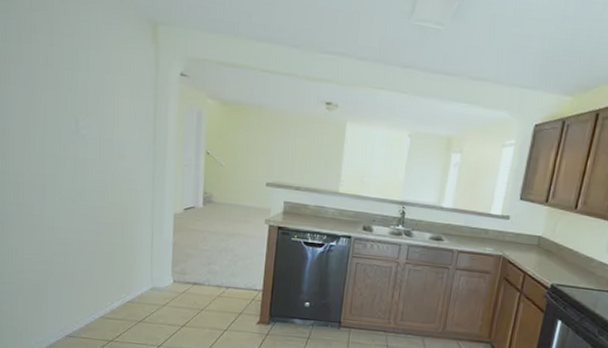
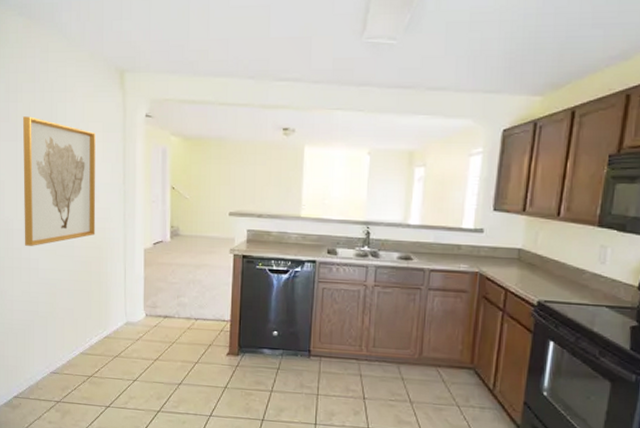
wall art: none [37,60,123,203] -> present [23,116,96,246]

